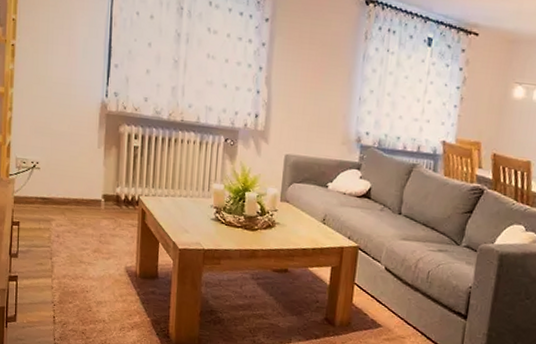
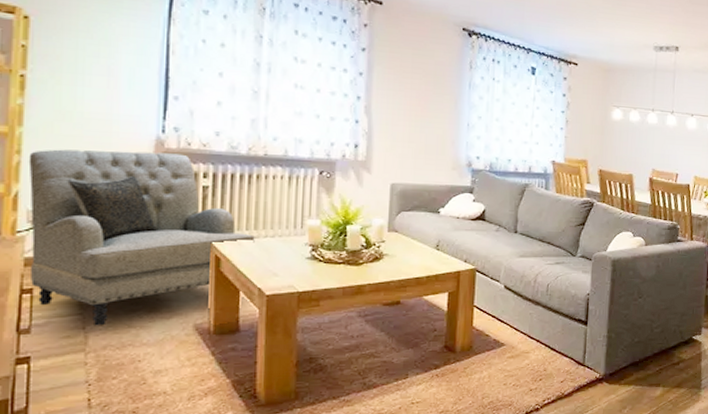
armchair: none [17,108,172,259] -> present [28,149,255,326]

